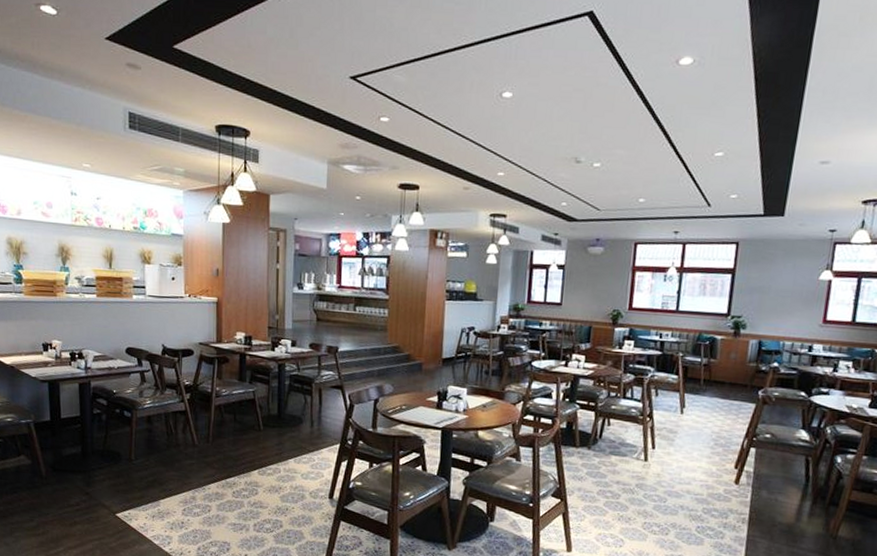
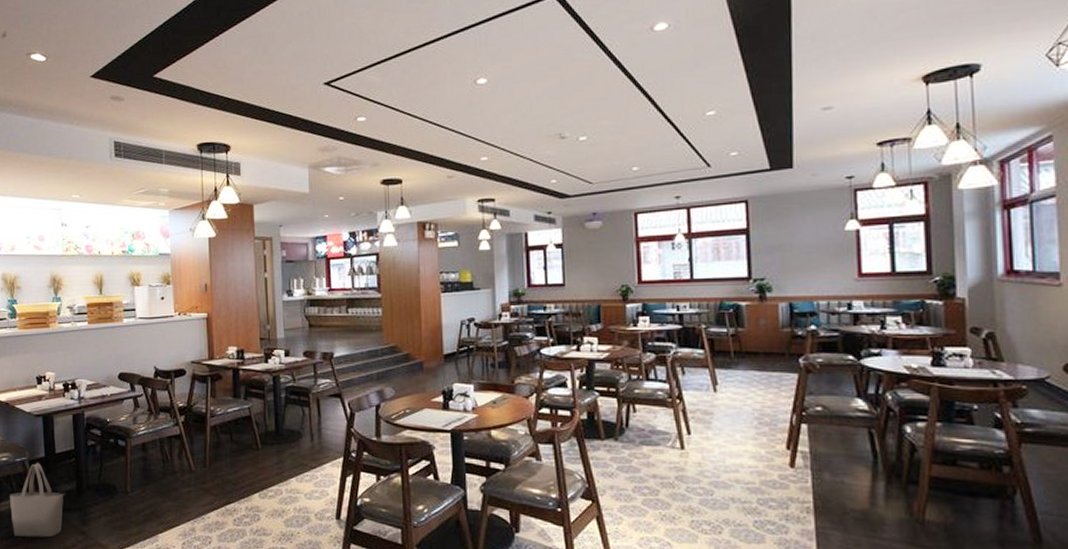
shopping bag: none [15,425,69,496] -> present [10,462,64,538]

